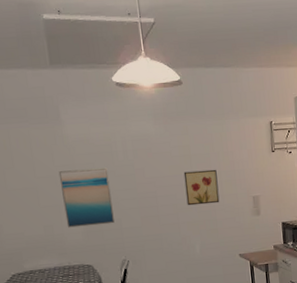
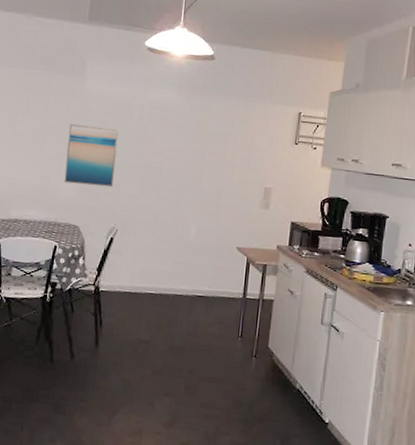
wall art: present [183,169,220,206] -> none [192,148,231,188]

